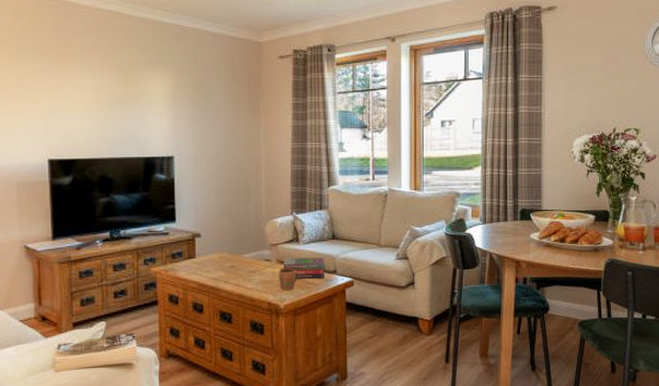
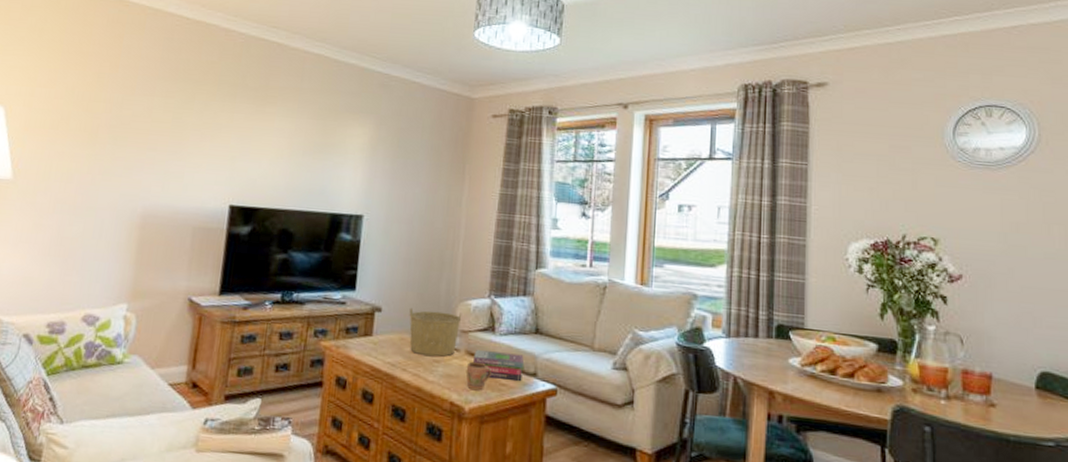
basket: none [225,229,270,269] -> present [409,307,462,357]

